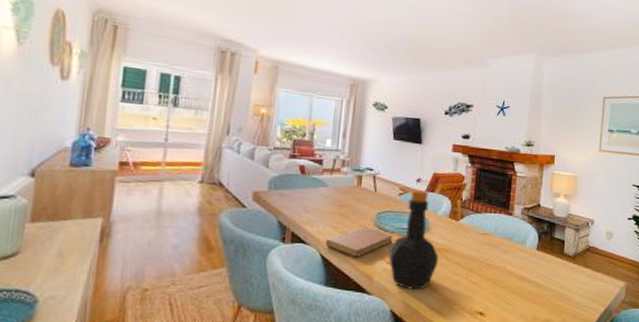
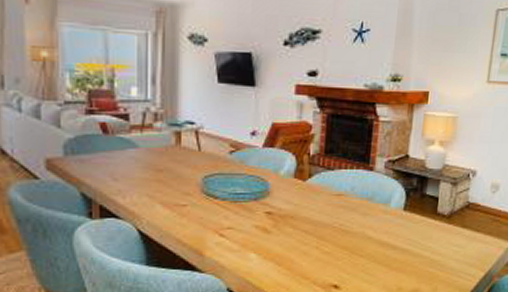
notebook: present [325,227,393,258] -> none [142,195,225,232]
bottle: present [388,189,438,290] -> none [220,144,282,264]

